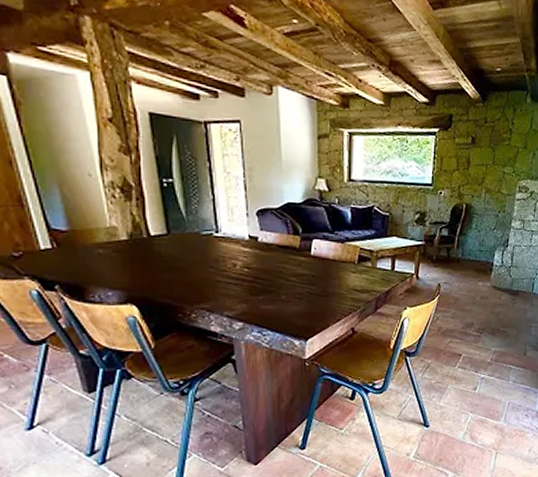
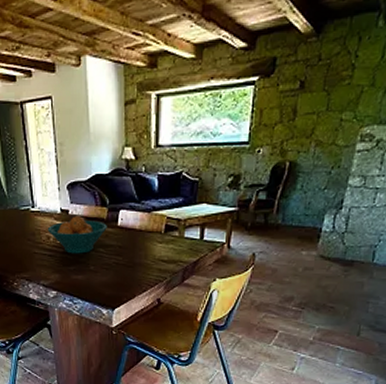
fruit bowl: none [233,244,300,283] -> present [47,216,107,254]

